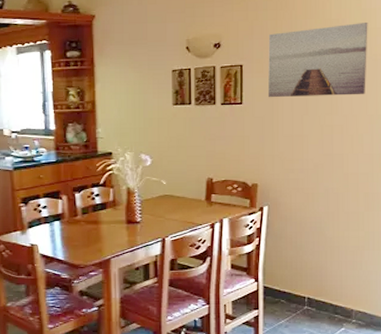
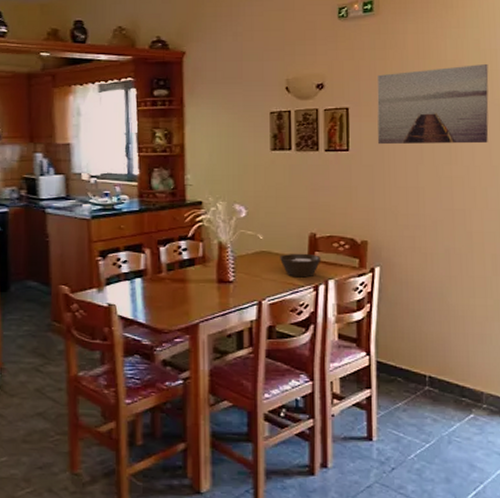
bowl: none [181,196,217,217] -> present [280,253,322,278]

